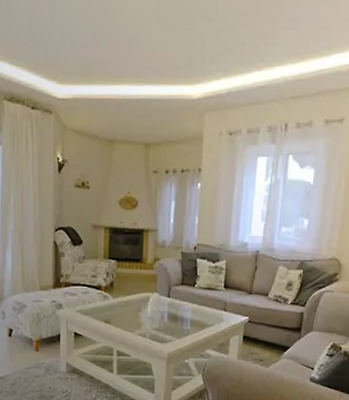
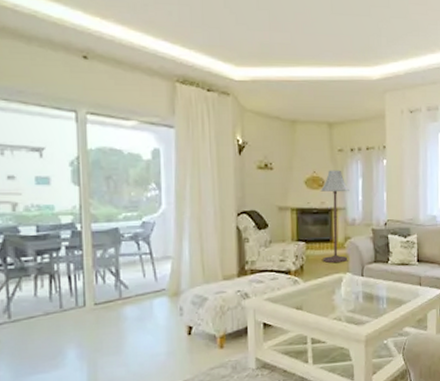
floor lamp: none [132,191,162,283] -> present [320,170,349,264]

